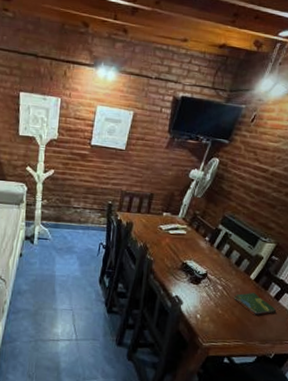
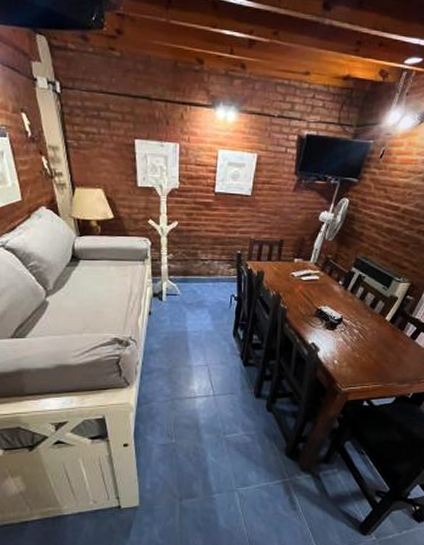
notebook: present [233,292,276,316] -> none [370,333,412,357]

